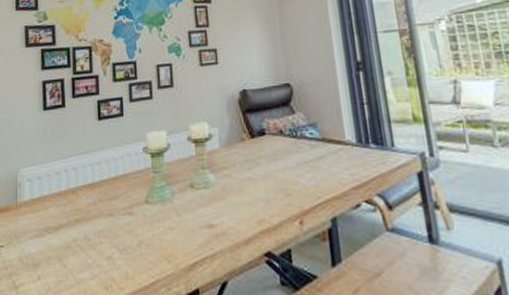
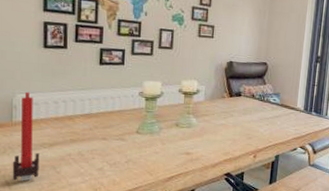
candle: none [18,164,45,280] -> present [12,91,40,181]

